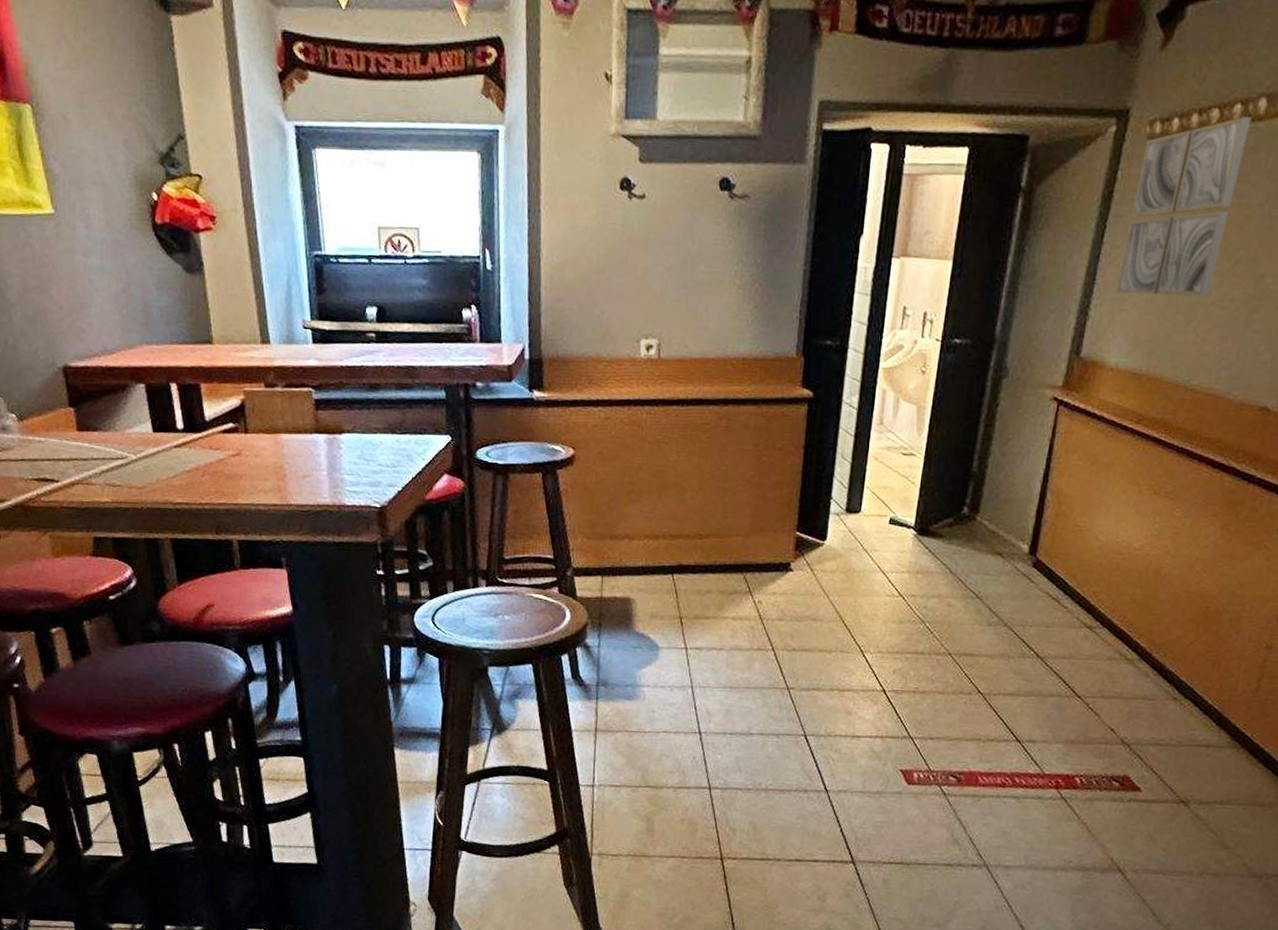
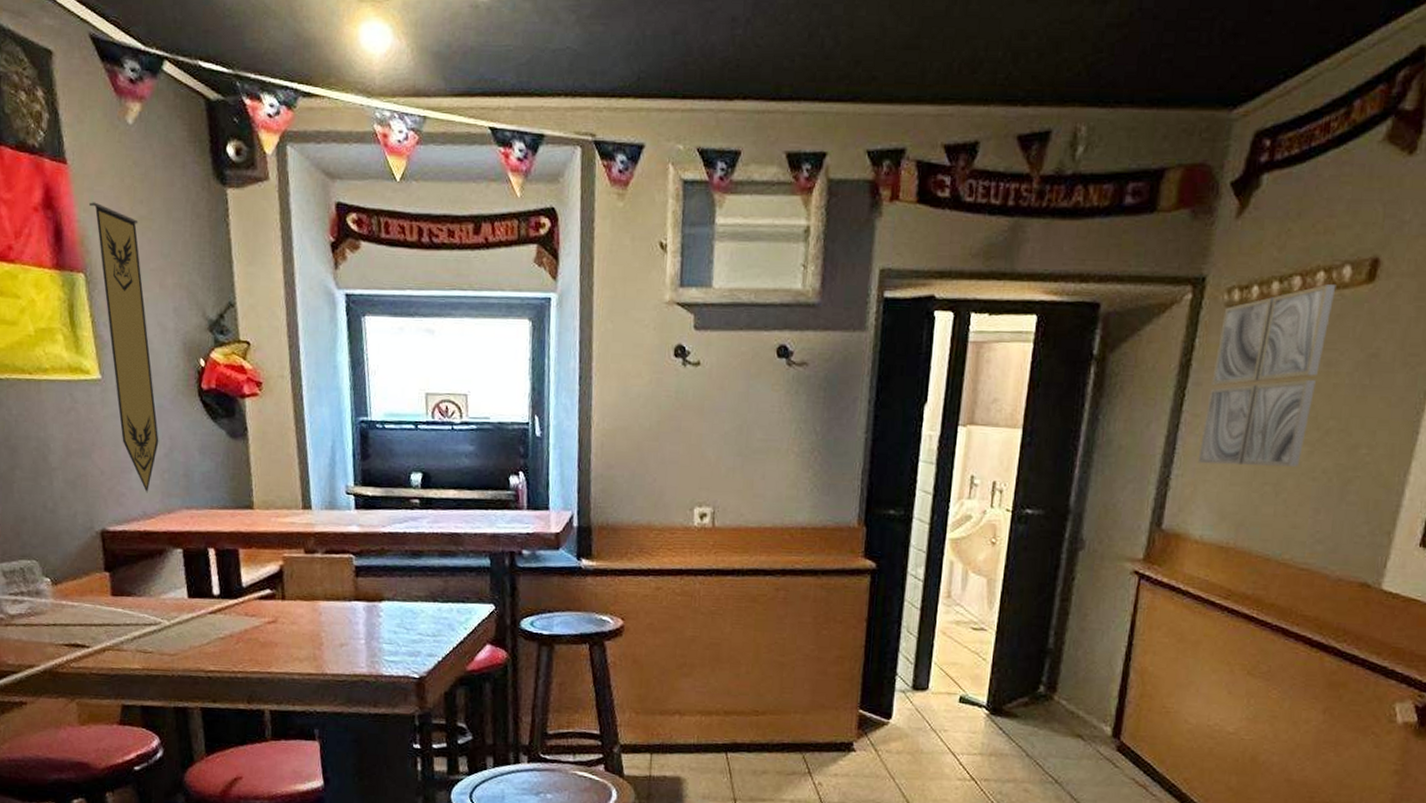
pennant: none [31,29,116,329] -> present [89,202,159,493]

